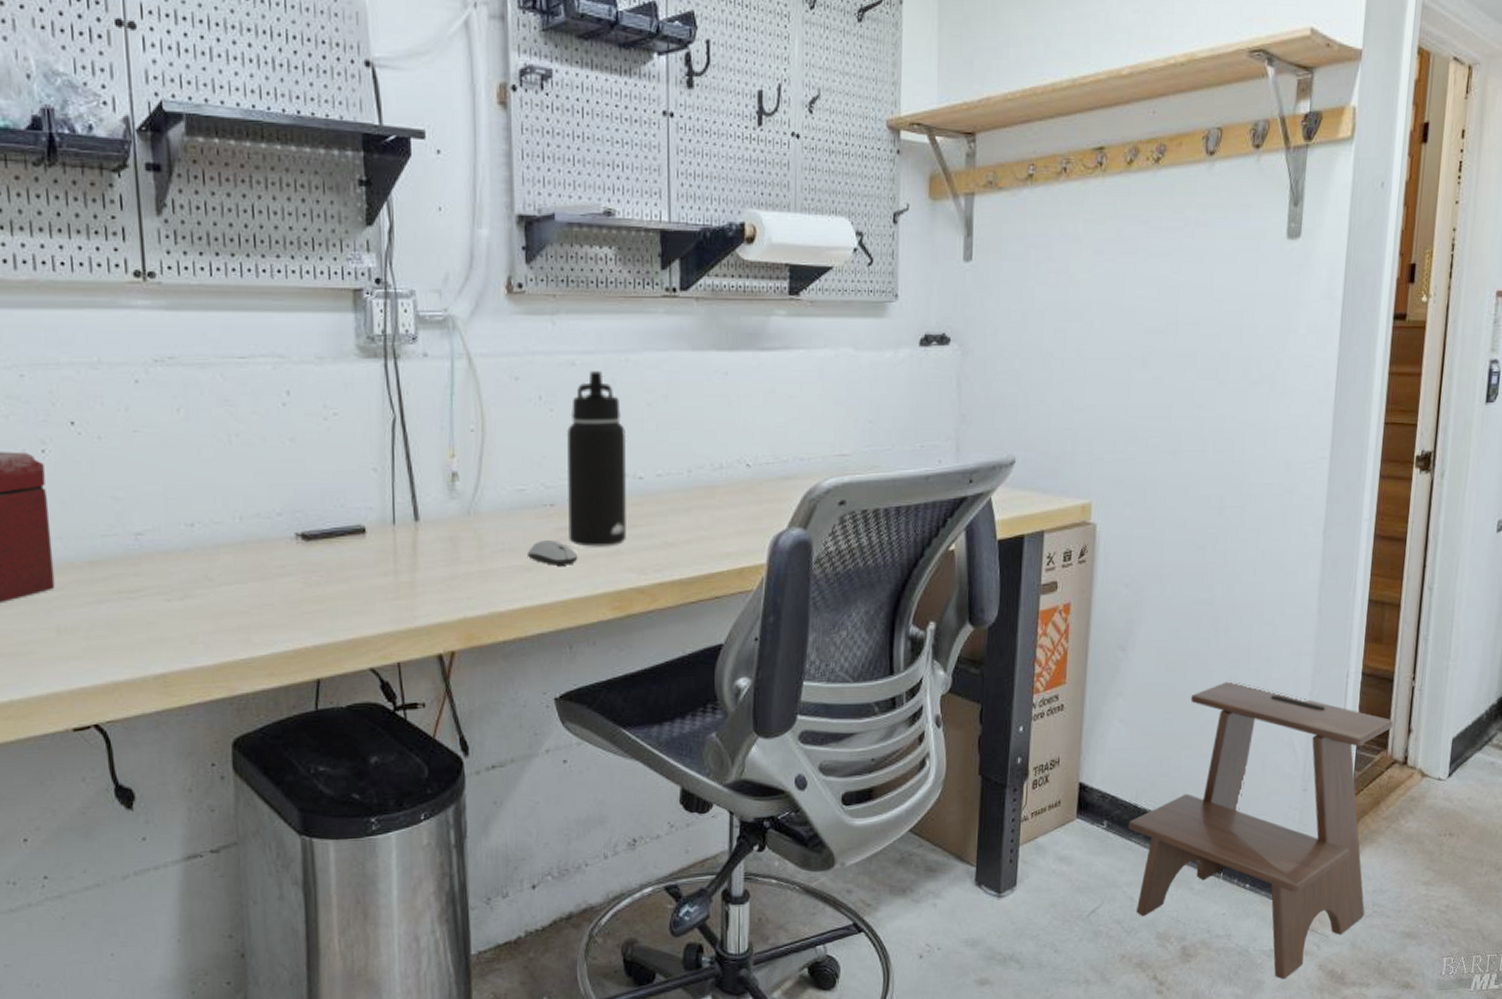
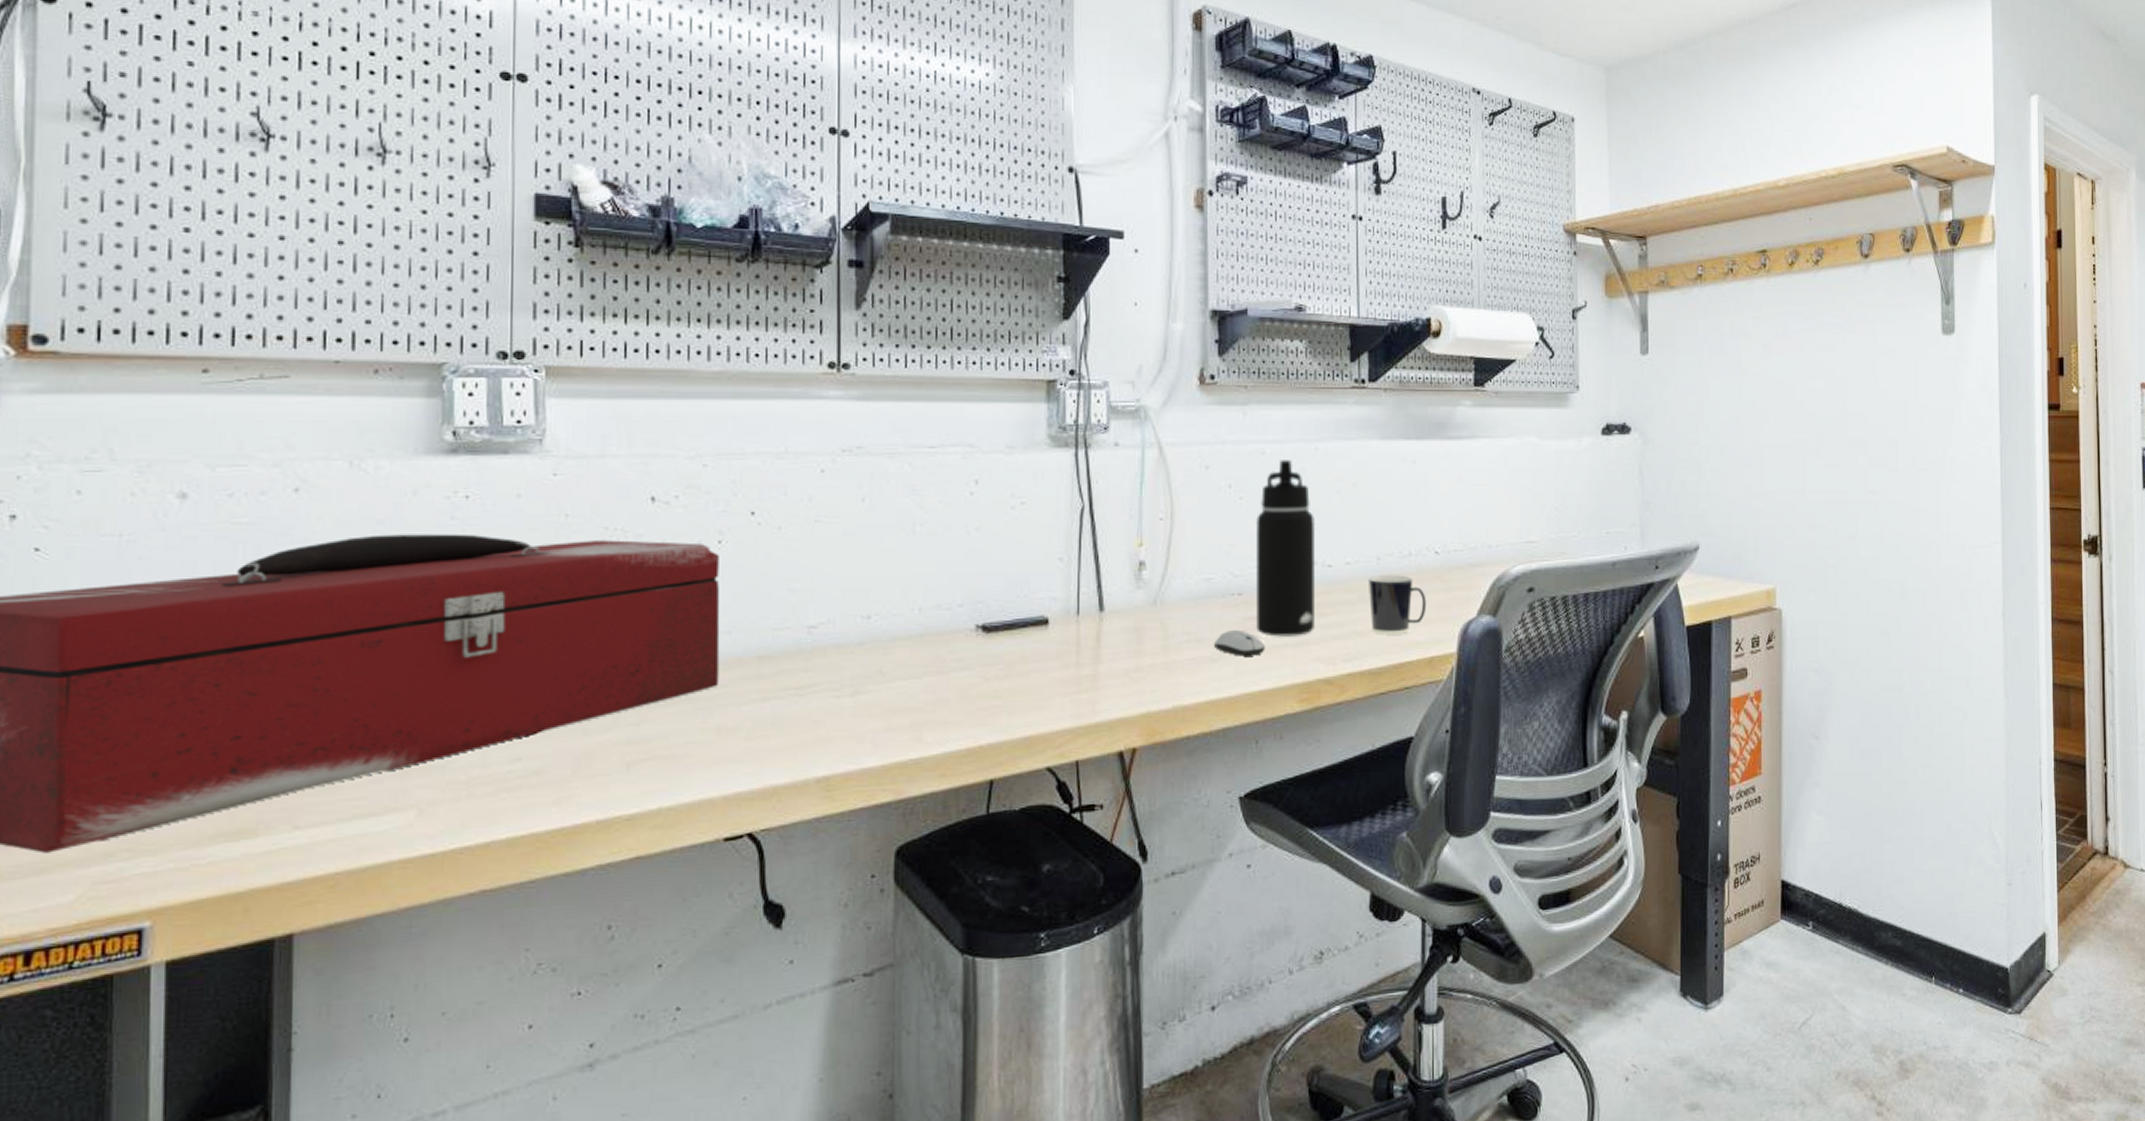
mug: none [678,487,738,547] -> present [1367,575,1427,636]
step stool: present [1128,680,1393,980] -> none [1834,768,2090,1096]

